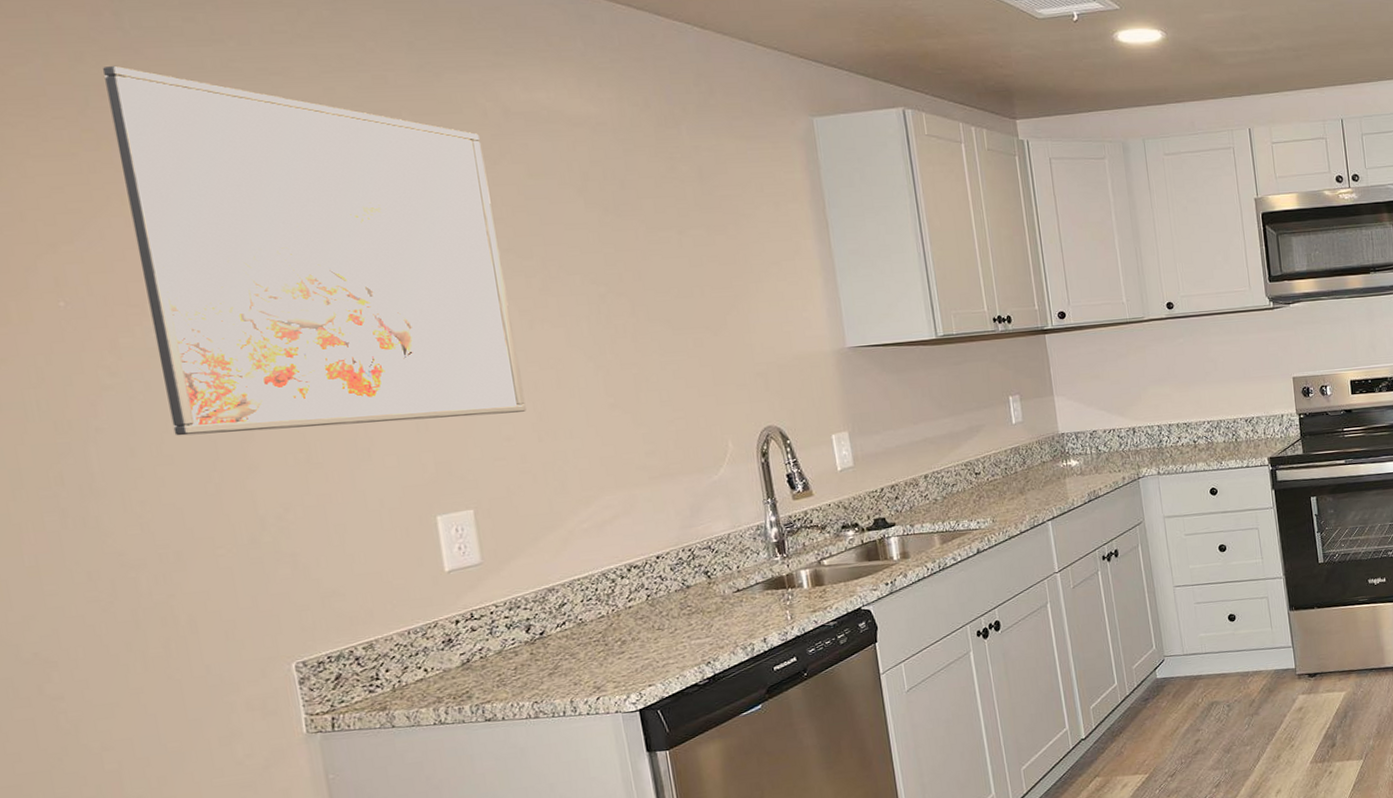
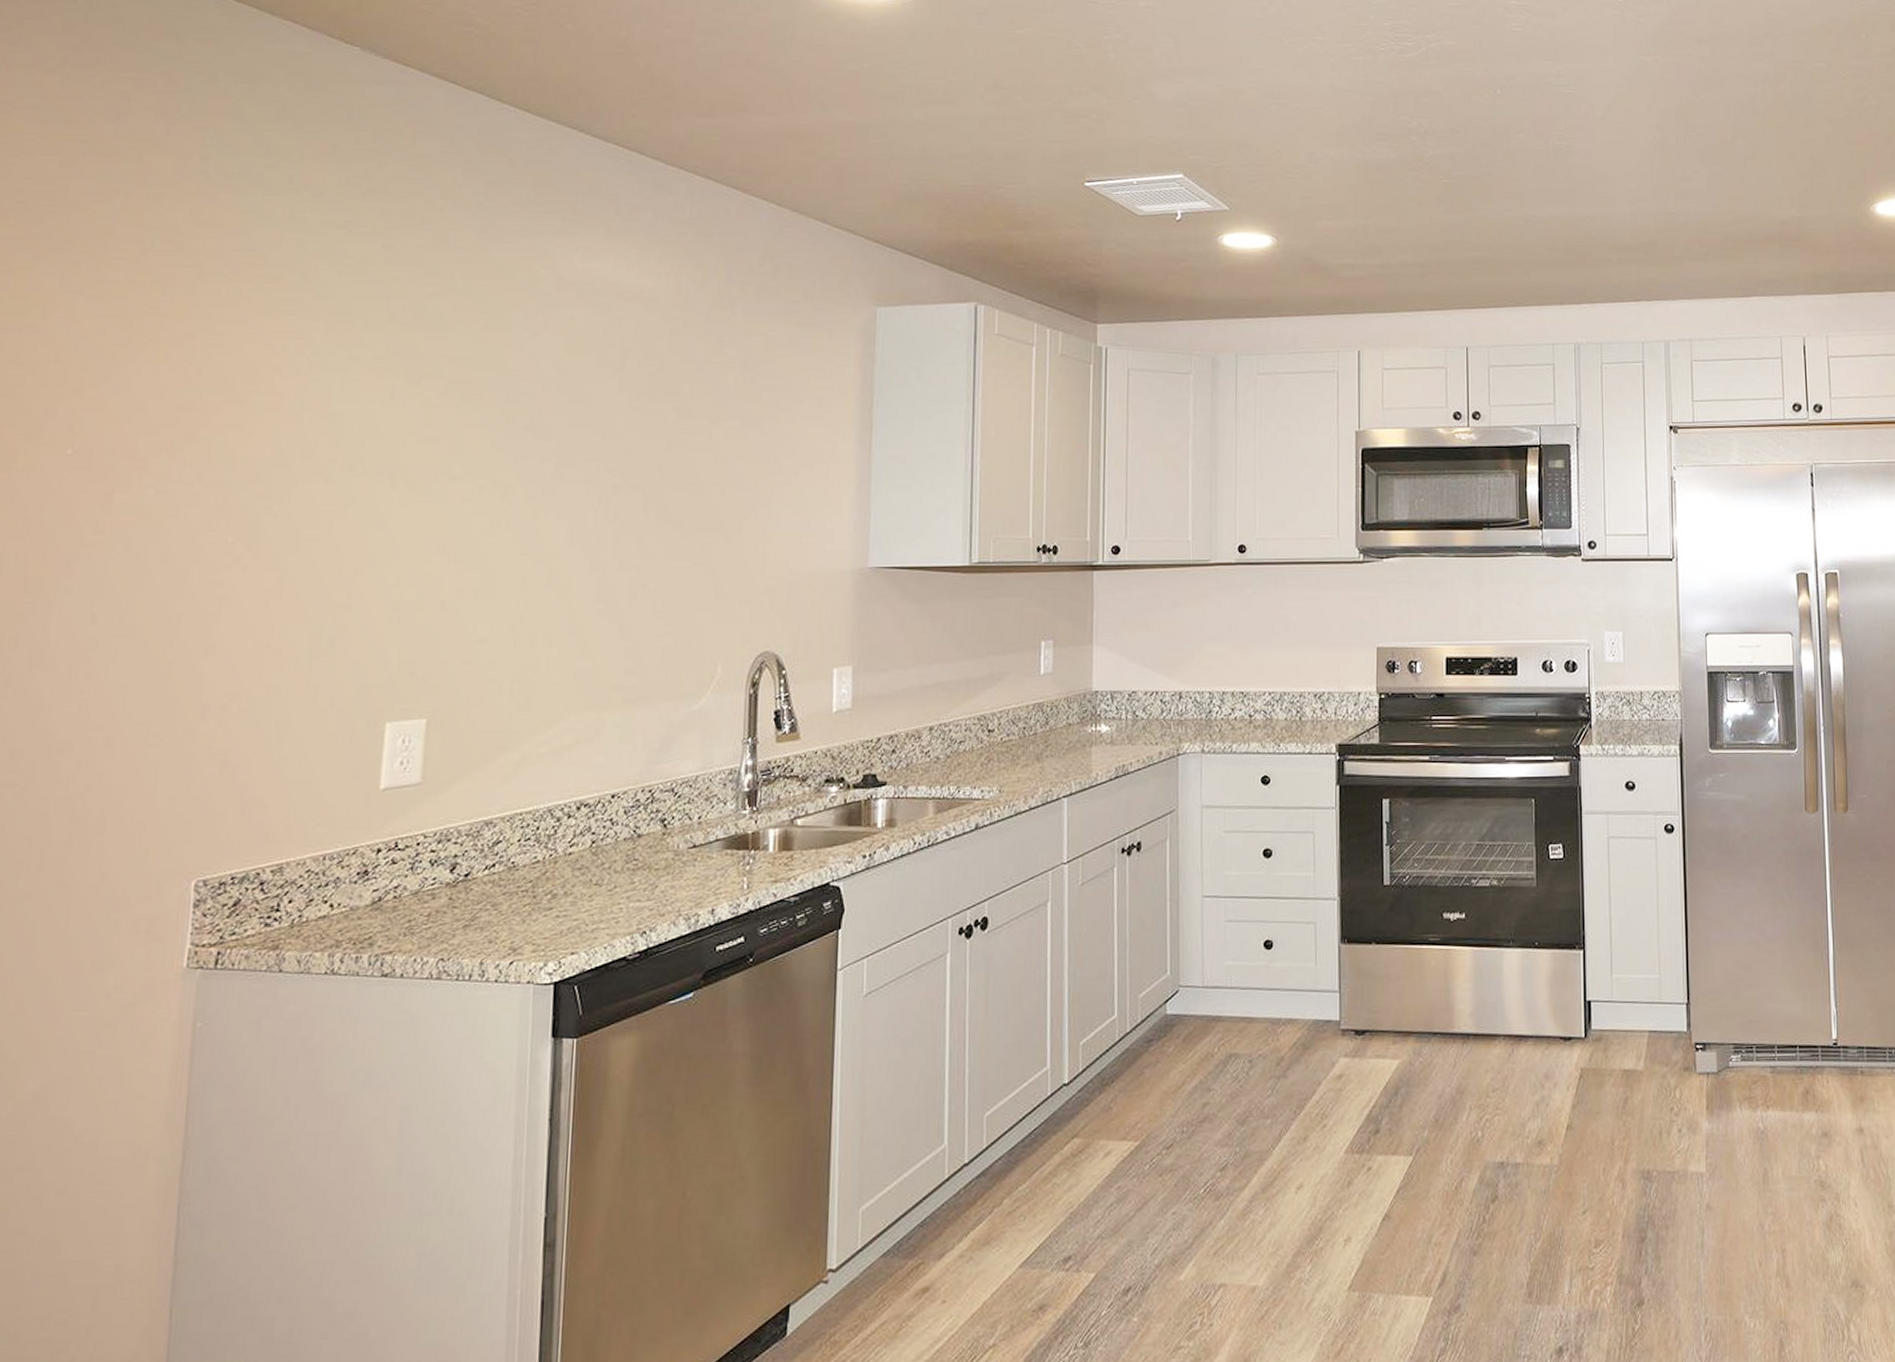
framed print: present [103,65,526,436] -> none [141,209,526,611]

